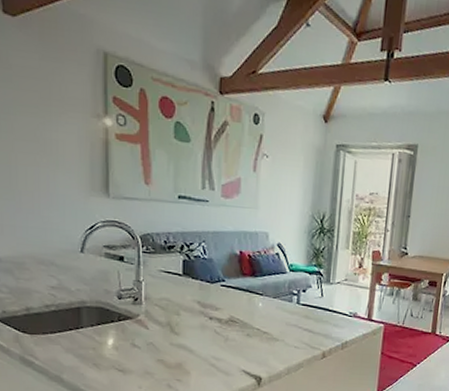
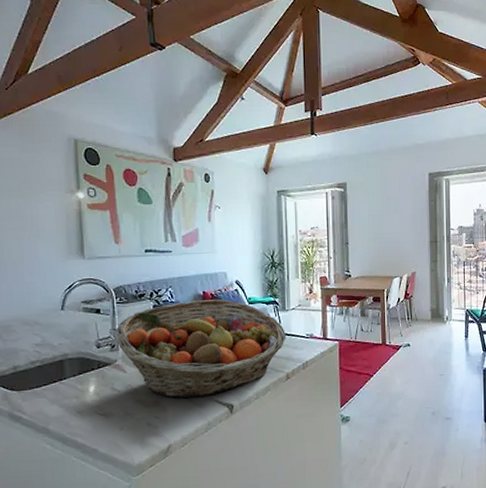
fruit basket: none [141,260,328,366] -> present [117,299,287,399]

